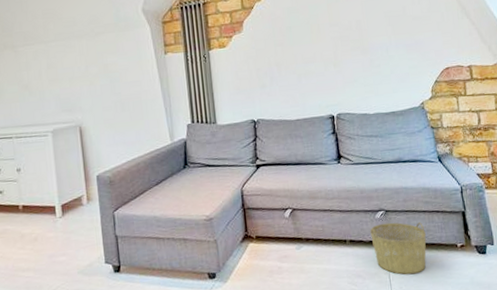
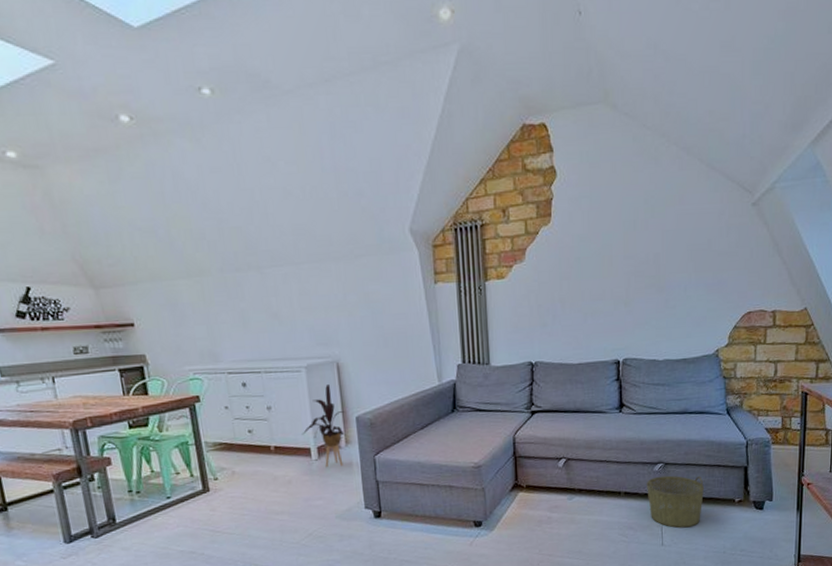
house plant: none [47,147,87,225] -> present [302,384,345,468]

